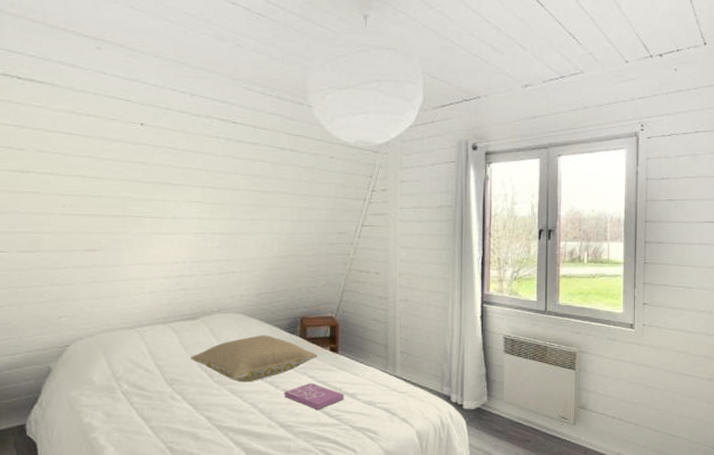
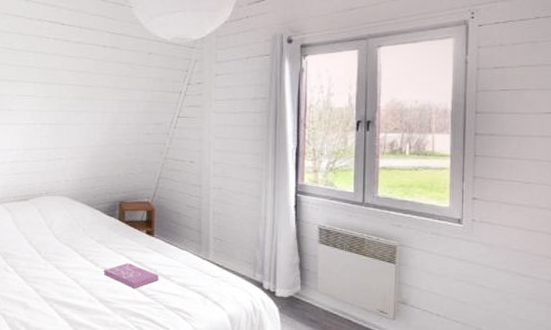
pillow: present [189,335,318,383] -> none [21,217,135,260]

